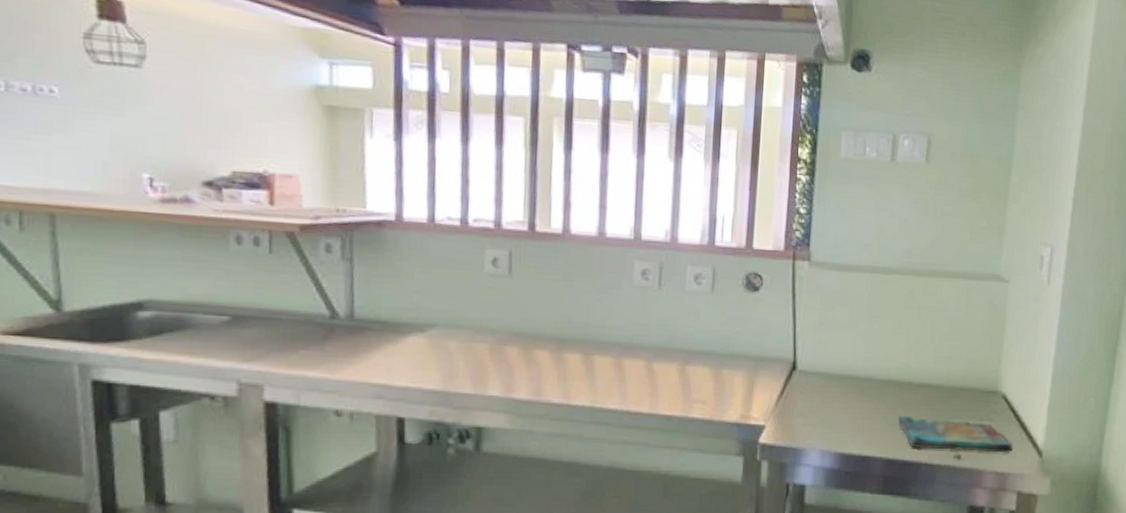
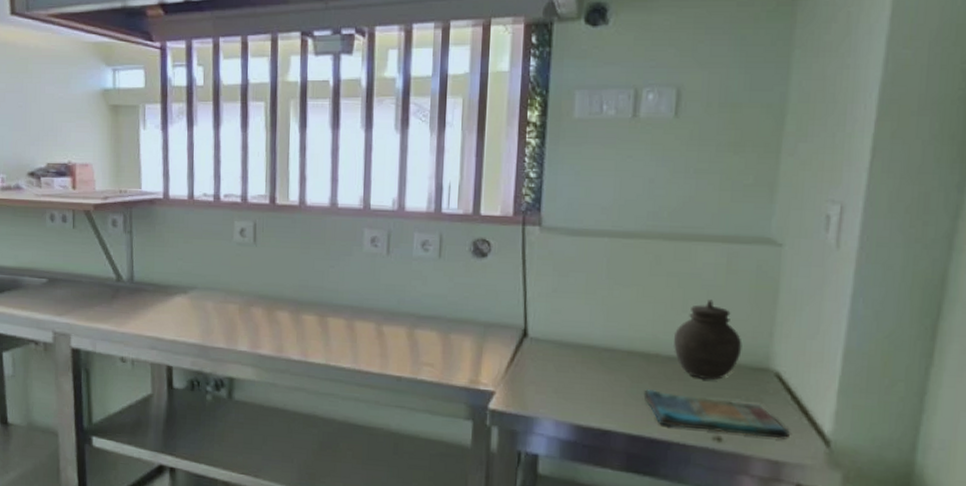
jar: none [923,330,978,403] -> present [674,300,742,380]

